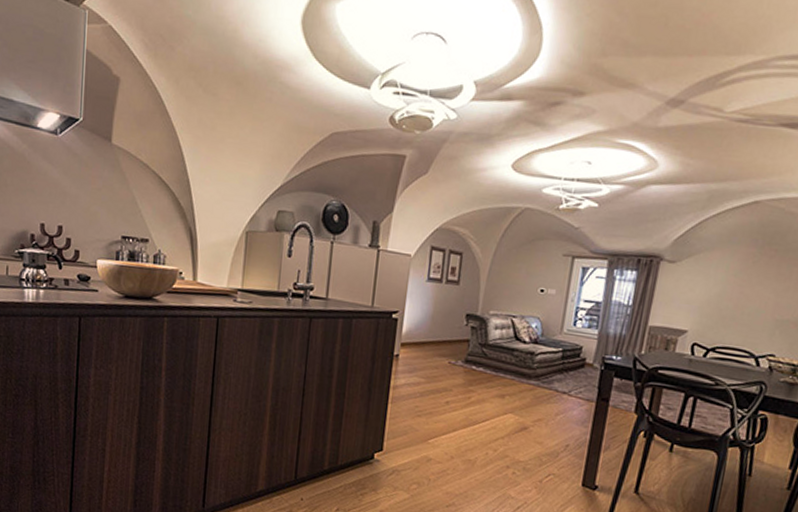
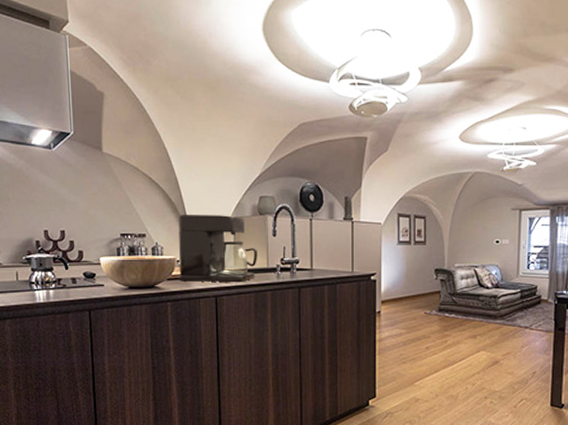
coffee maker: none [180,221,269,305] -> present [178,214,257,283]

